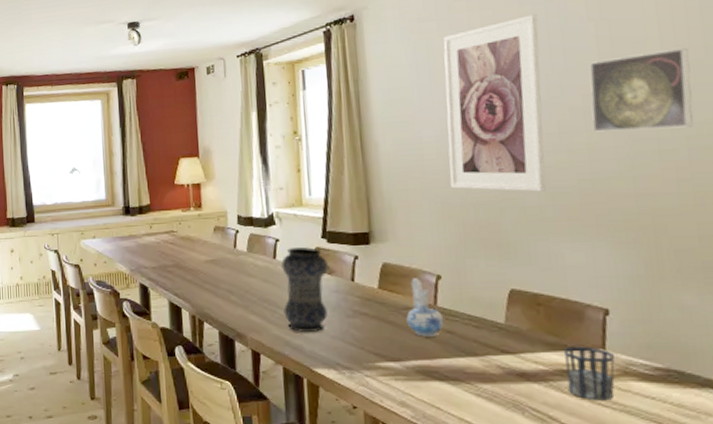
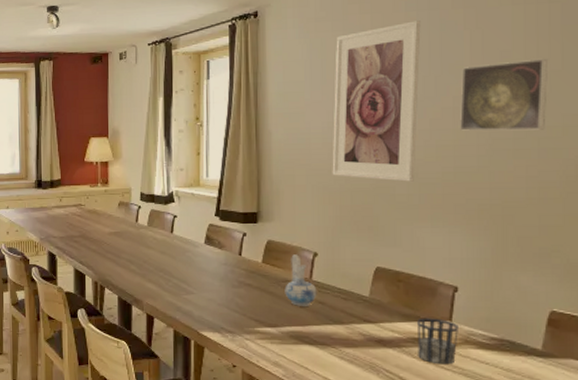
vase: present [281,247,328,332] -> none [177,224,219,299]

